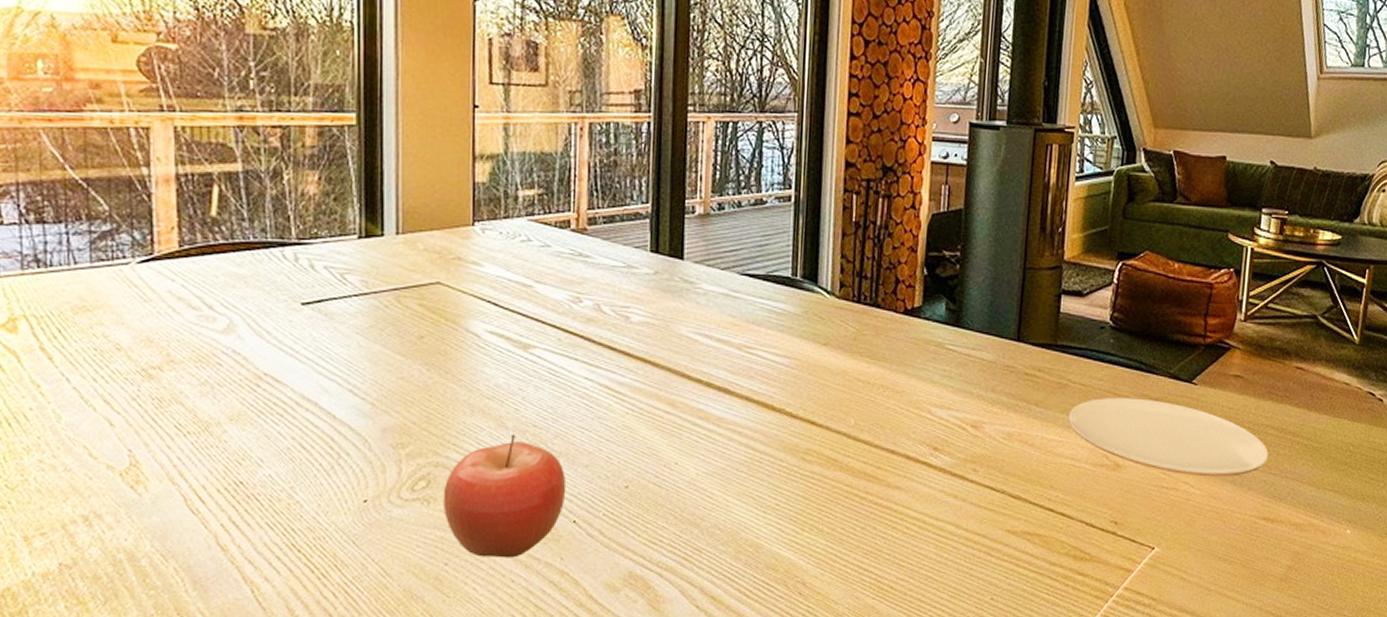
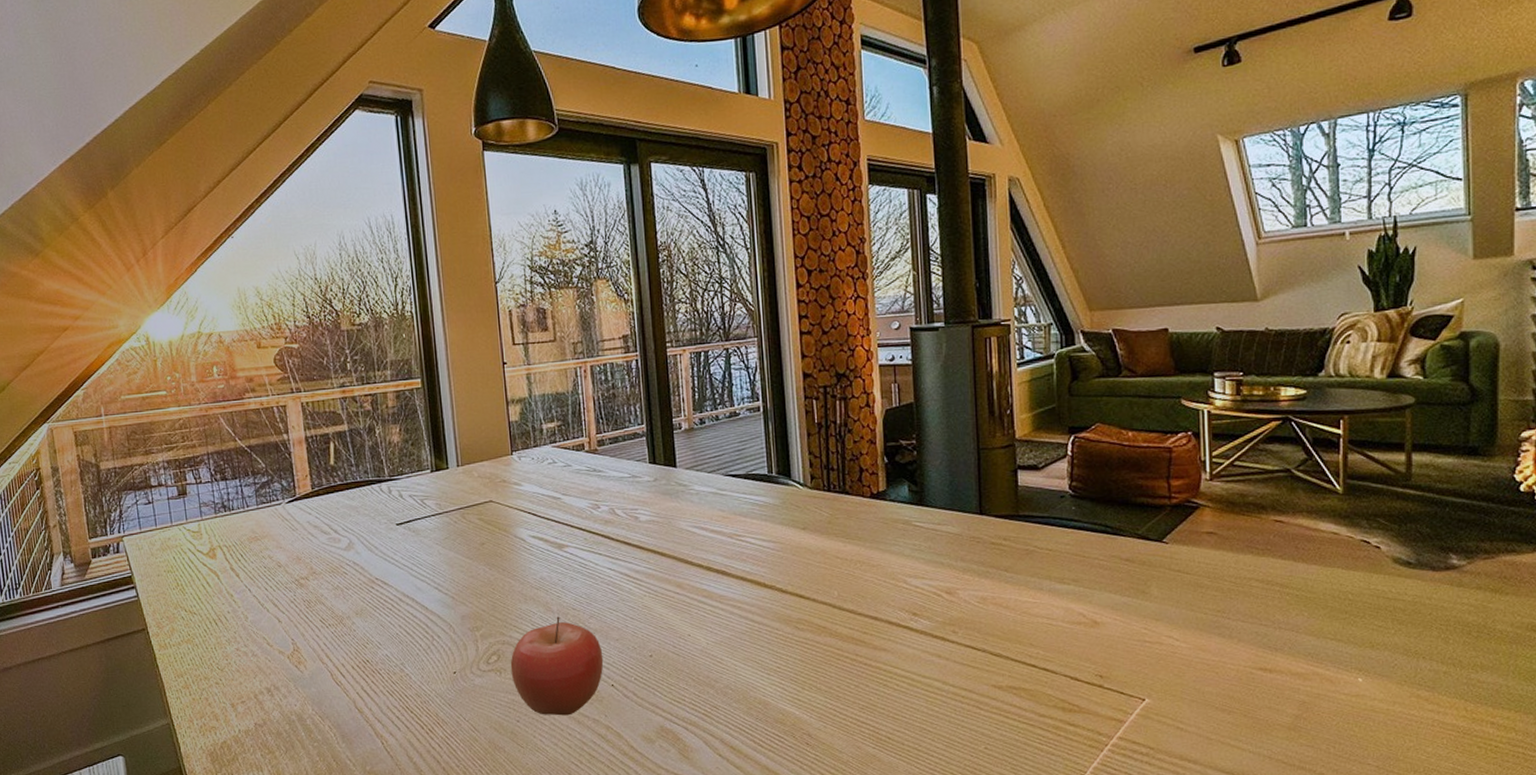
plate: present [1068,398,1269,477] -> none [1039,559,1256,630]

